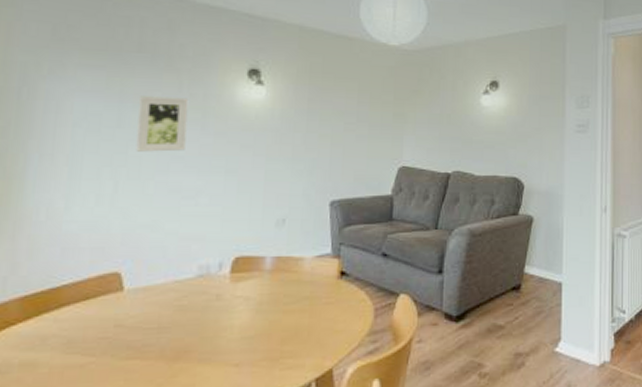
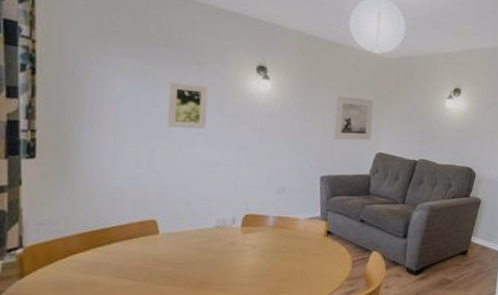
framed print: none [345,99,393,154] -> present [334,95,374,141]

